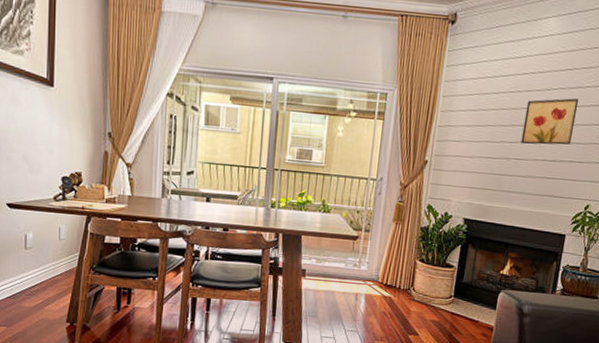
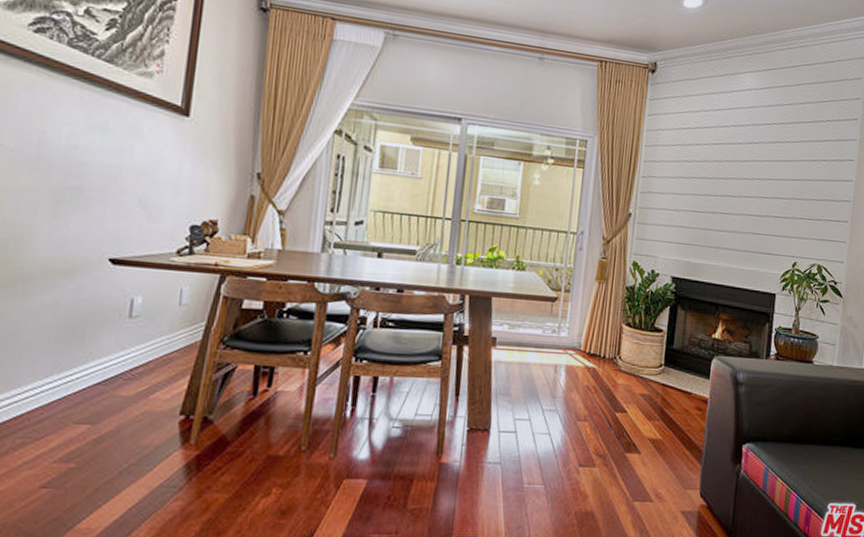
wall art: present [520,98,579,145] -> none [725,152,780,200]

